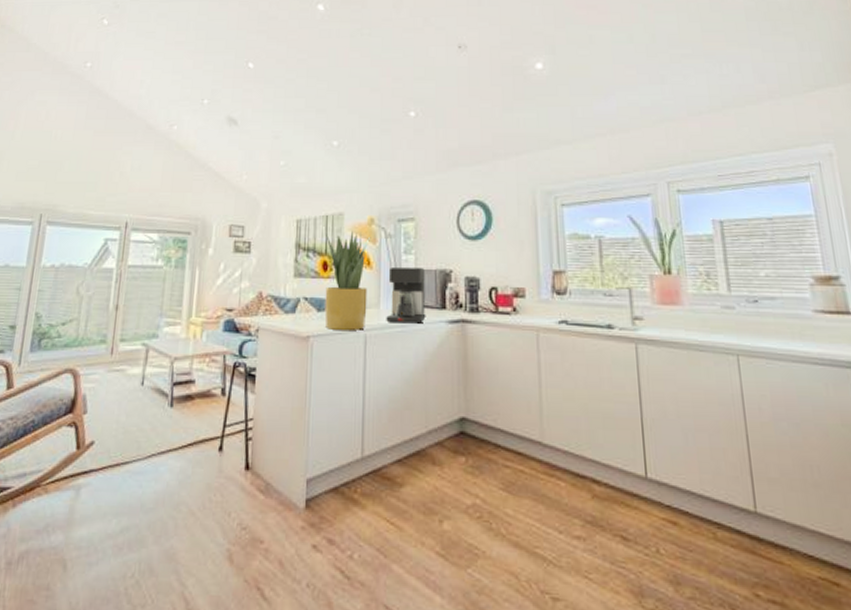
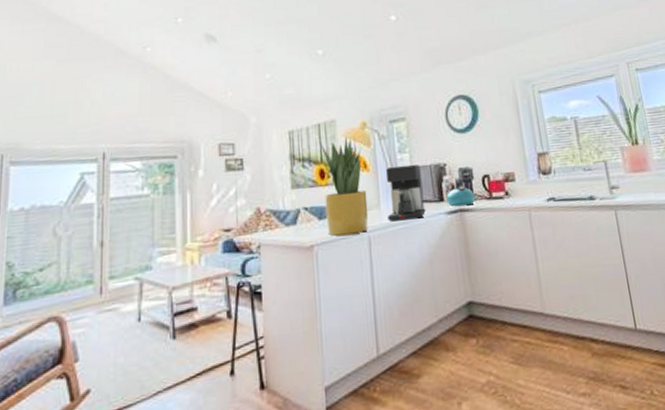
kettle: none [449,285,480,317] -> present [446,176,476,208]

